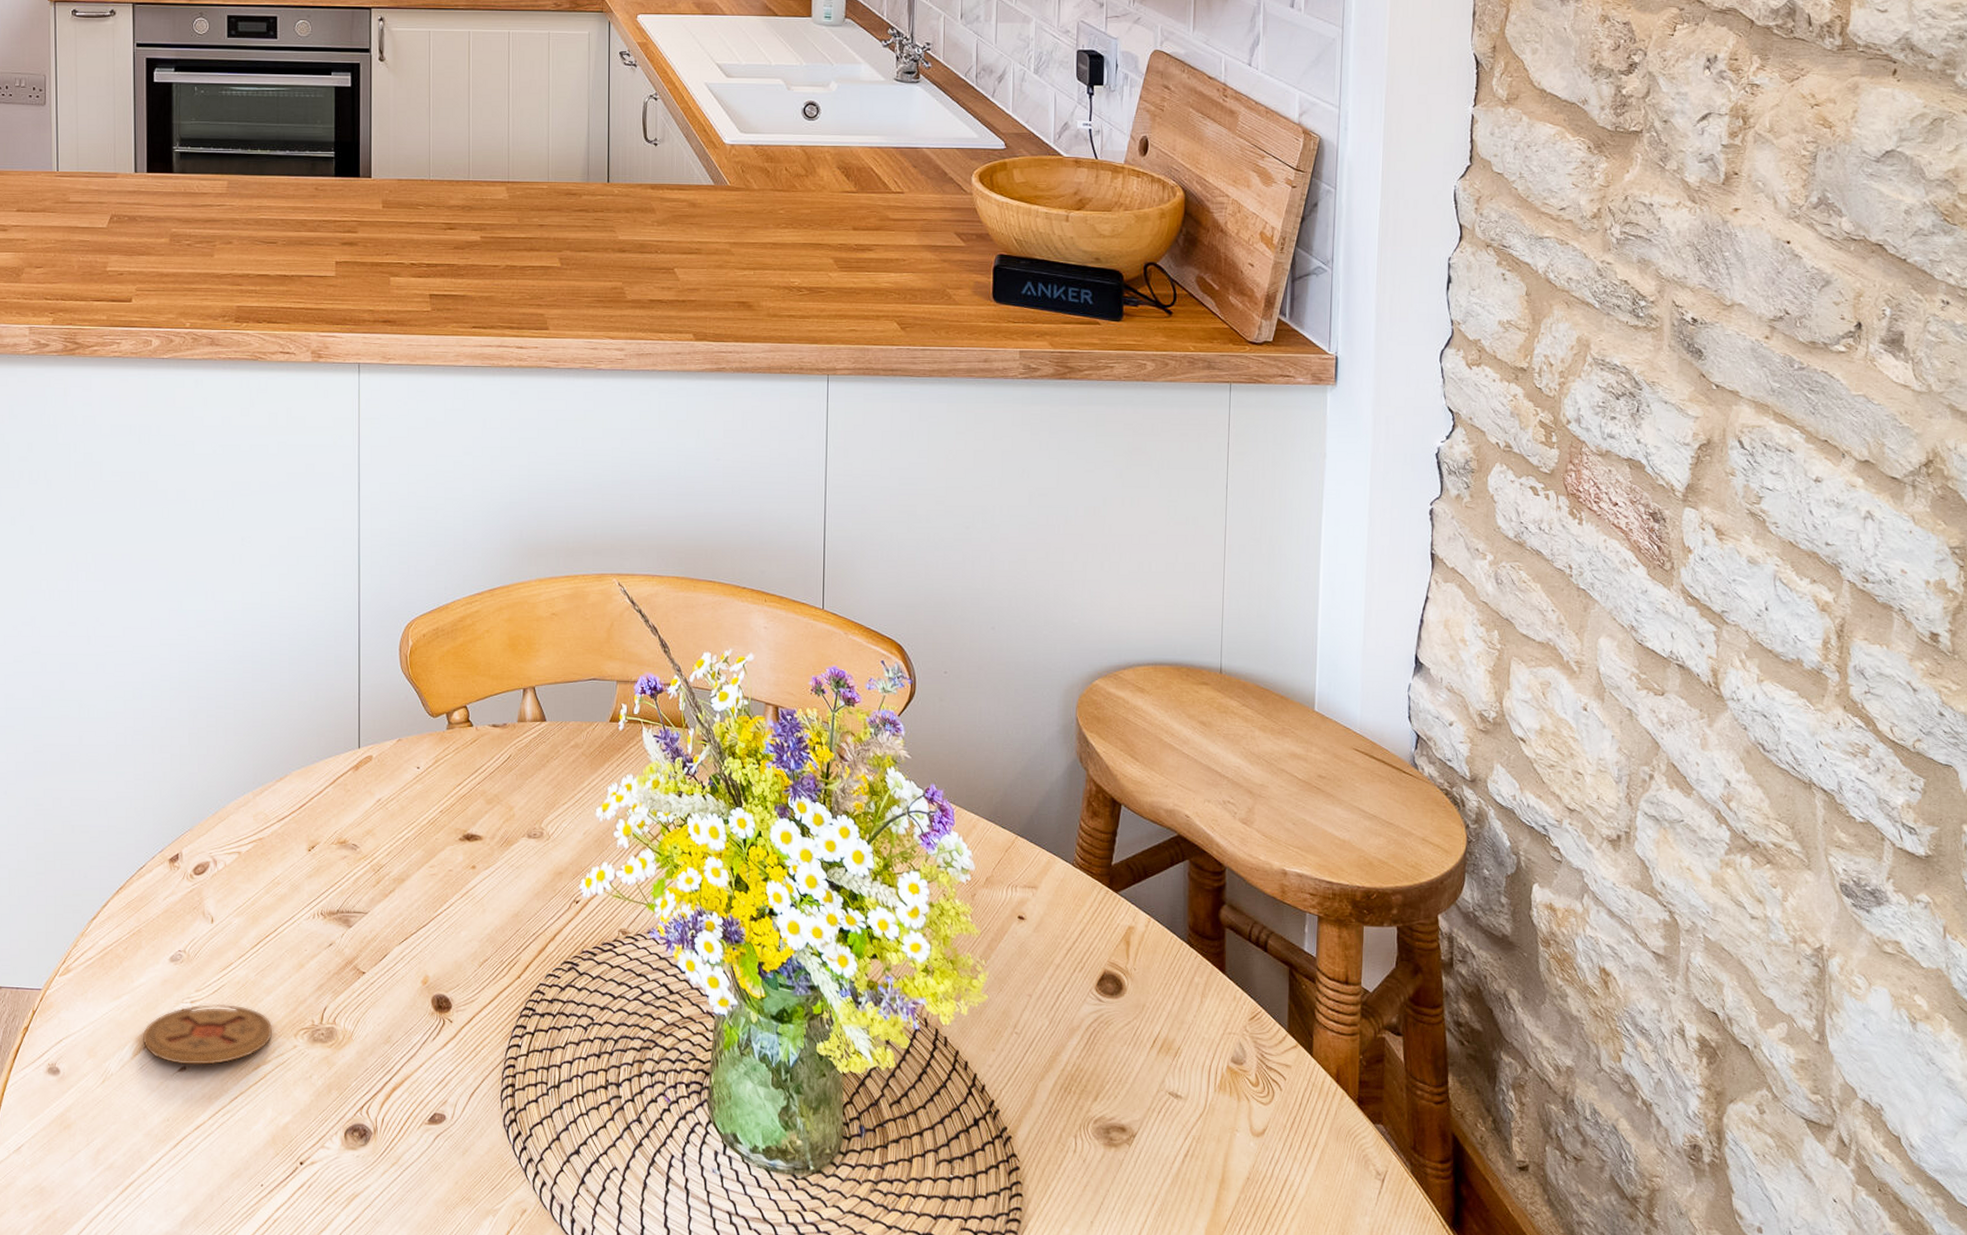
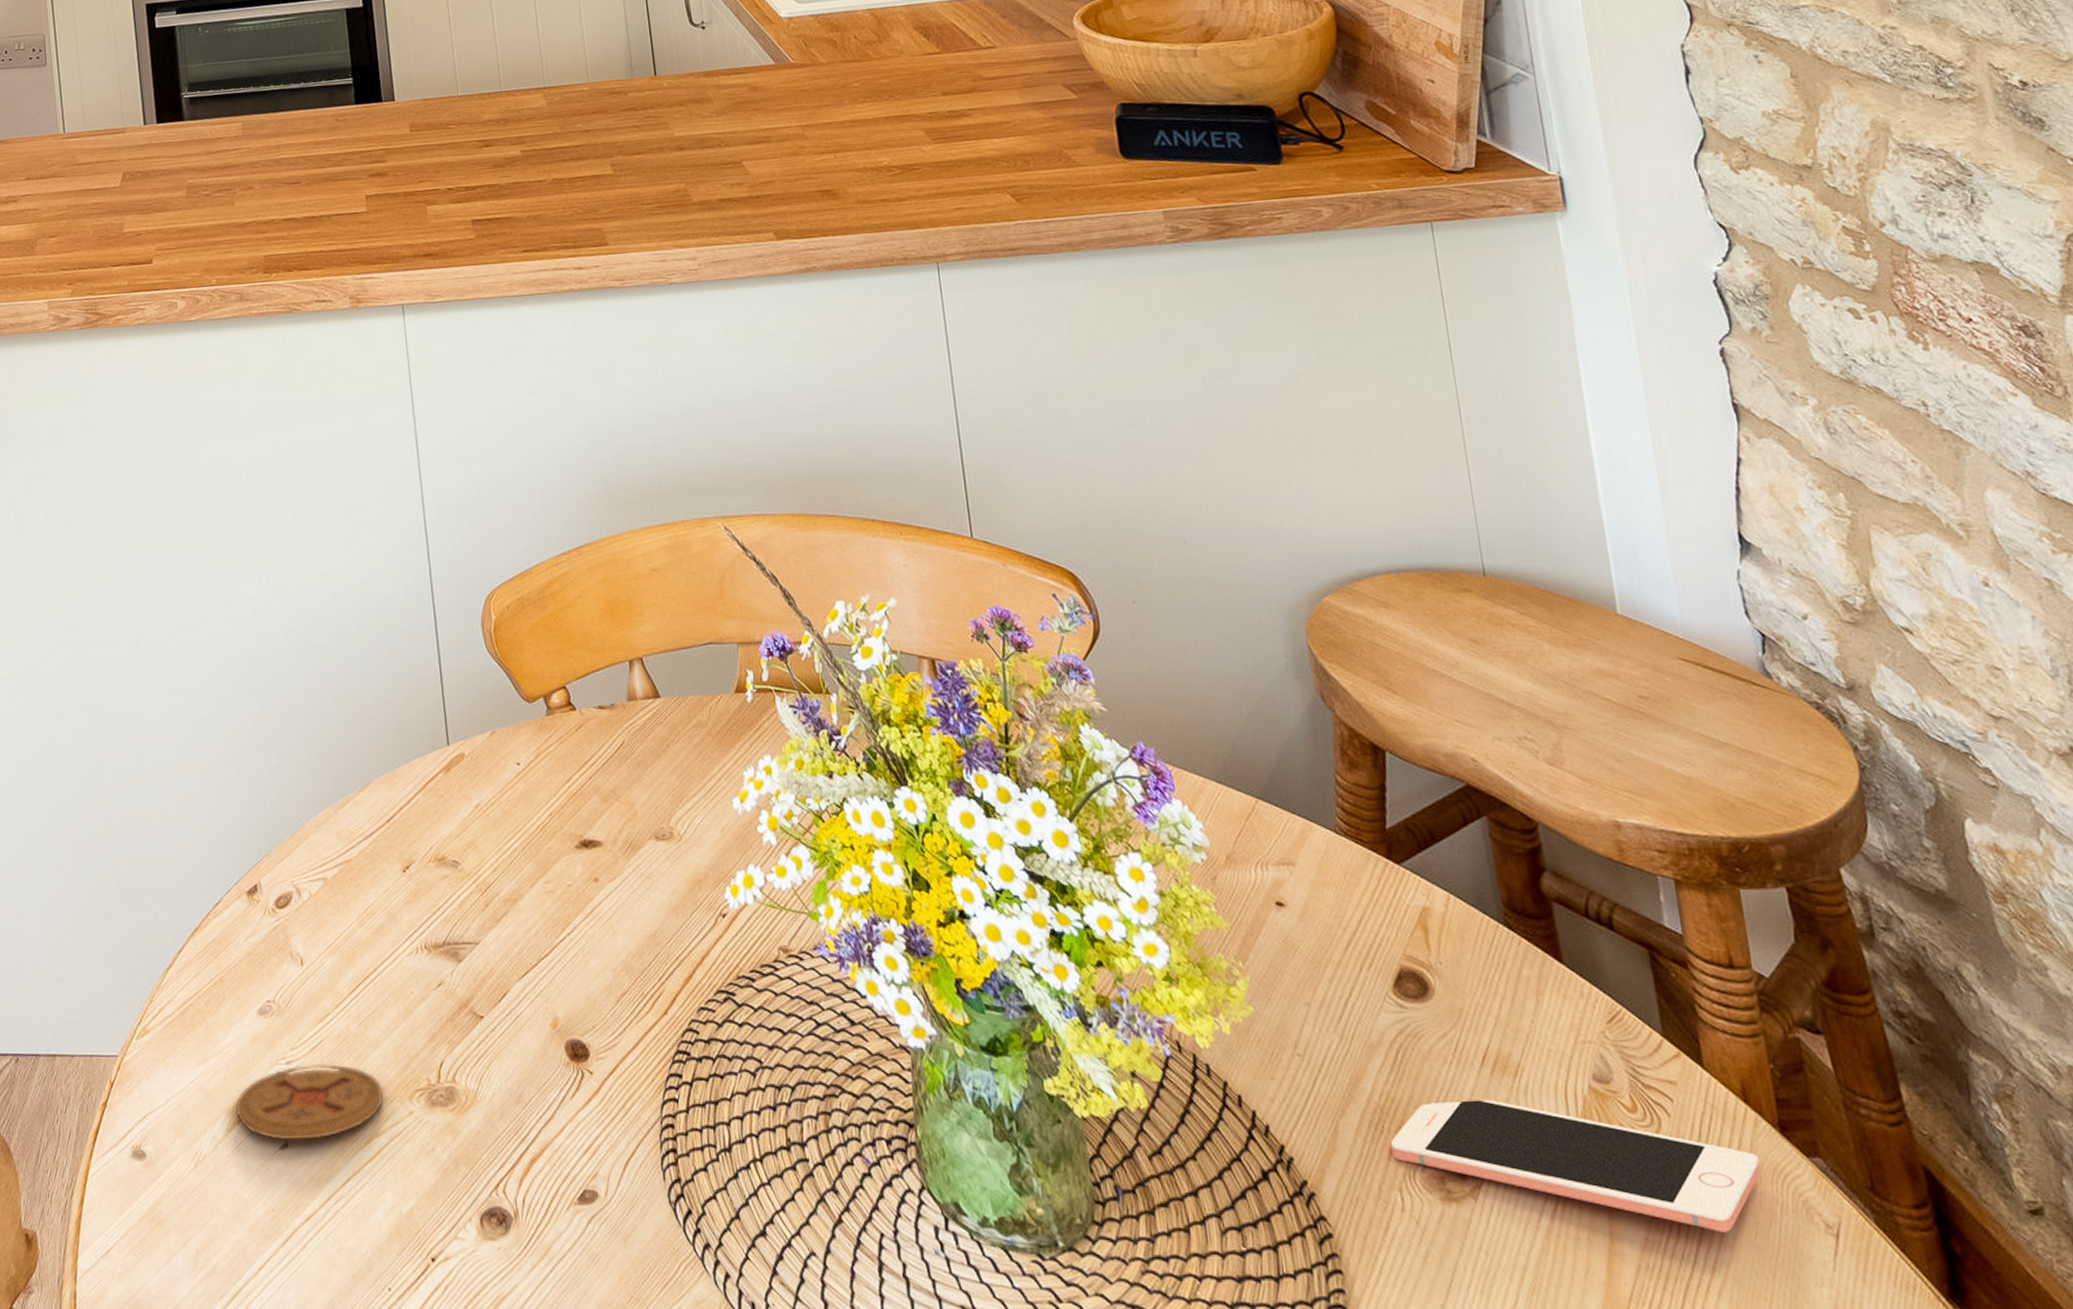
cell phone: none [1073,1072,1340,1175] -> present [1390,1099,1761,1233]

